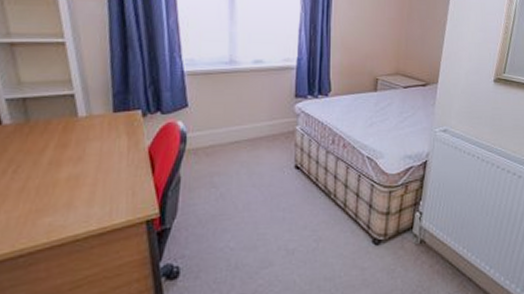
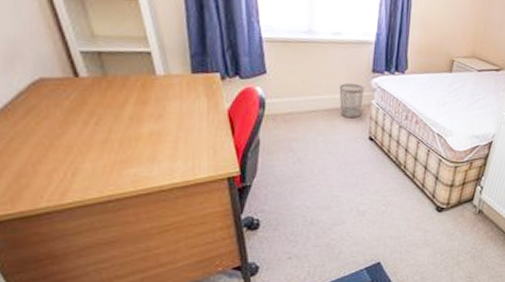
wastebasket: none [262,109,288,147] -> present [339,82,364,119]

